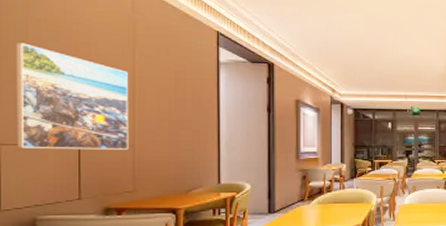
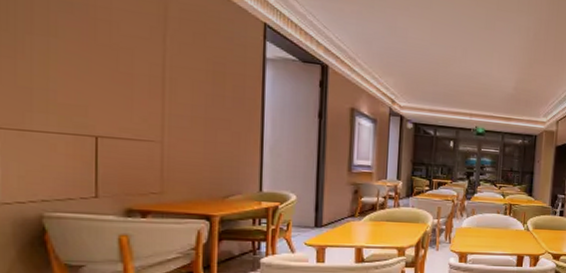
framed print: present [16,43,129,150] -> none [17,10,158,147]

